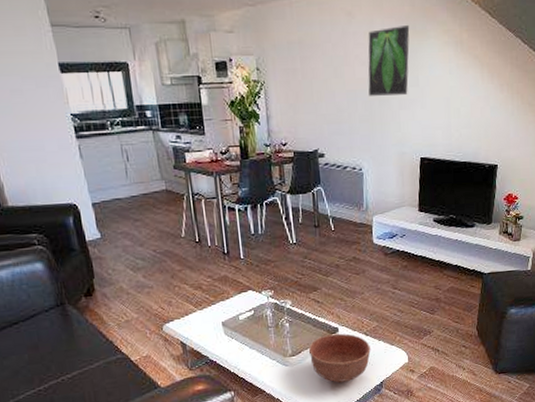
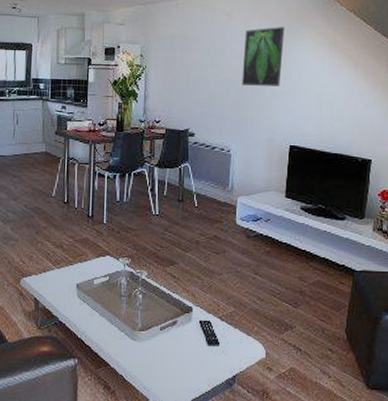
bowl: present [308,333,371,383] -> none [159,313,225,369]

